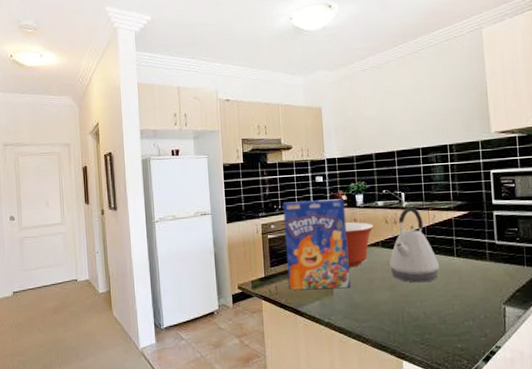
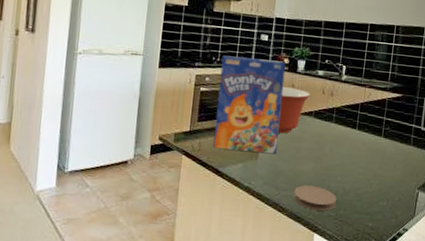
coaster: none [375,313,420,338] -> present [293,185,337,211]
kettle: present [388,207,439,283] -> none [318,81,366,159]

